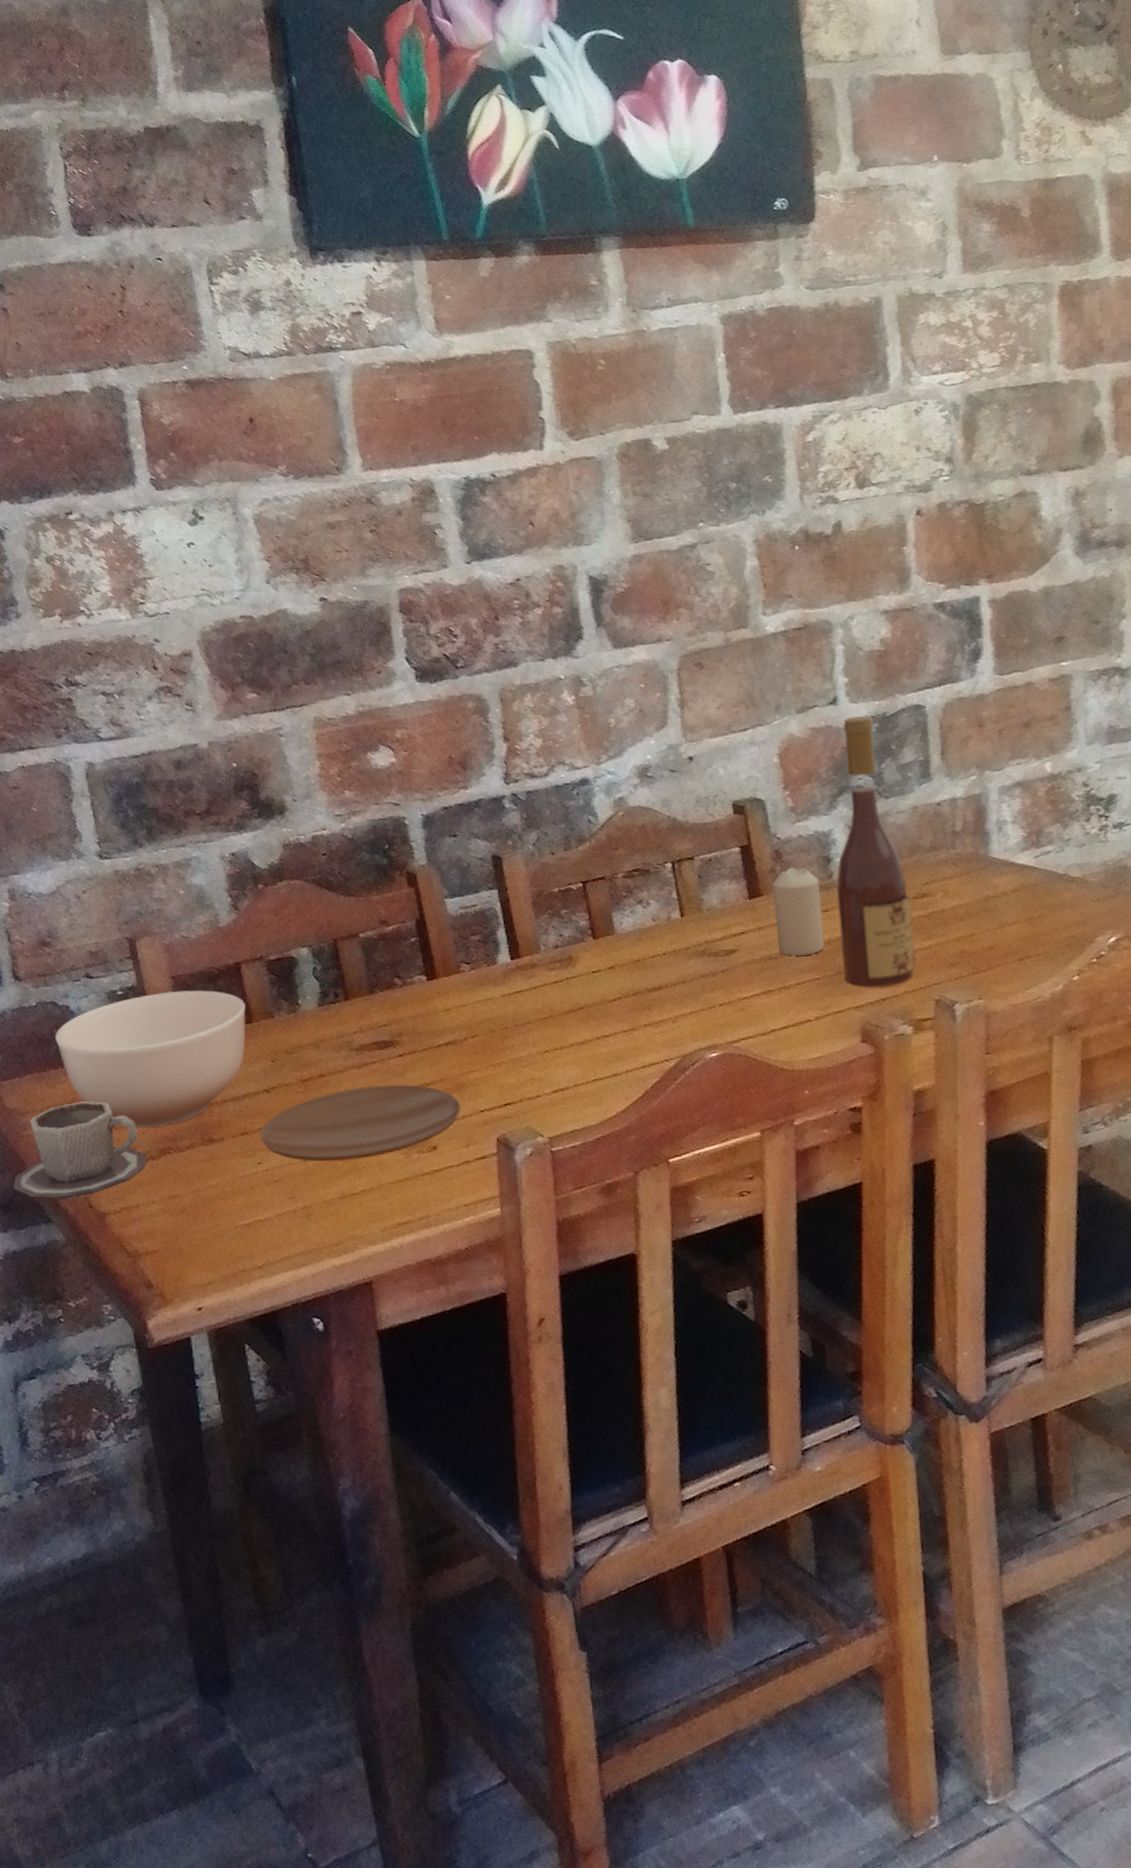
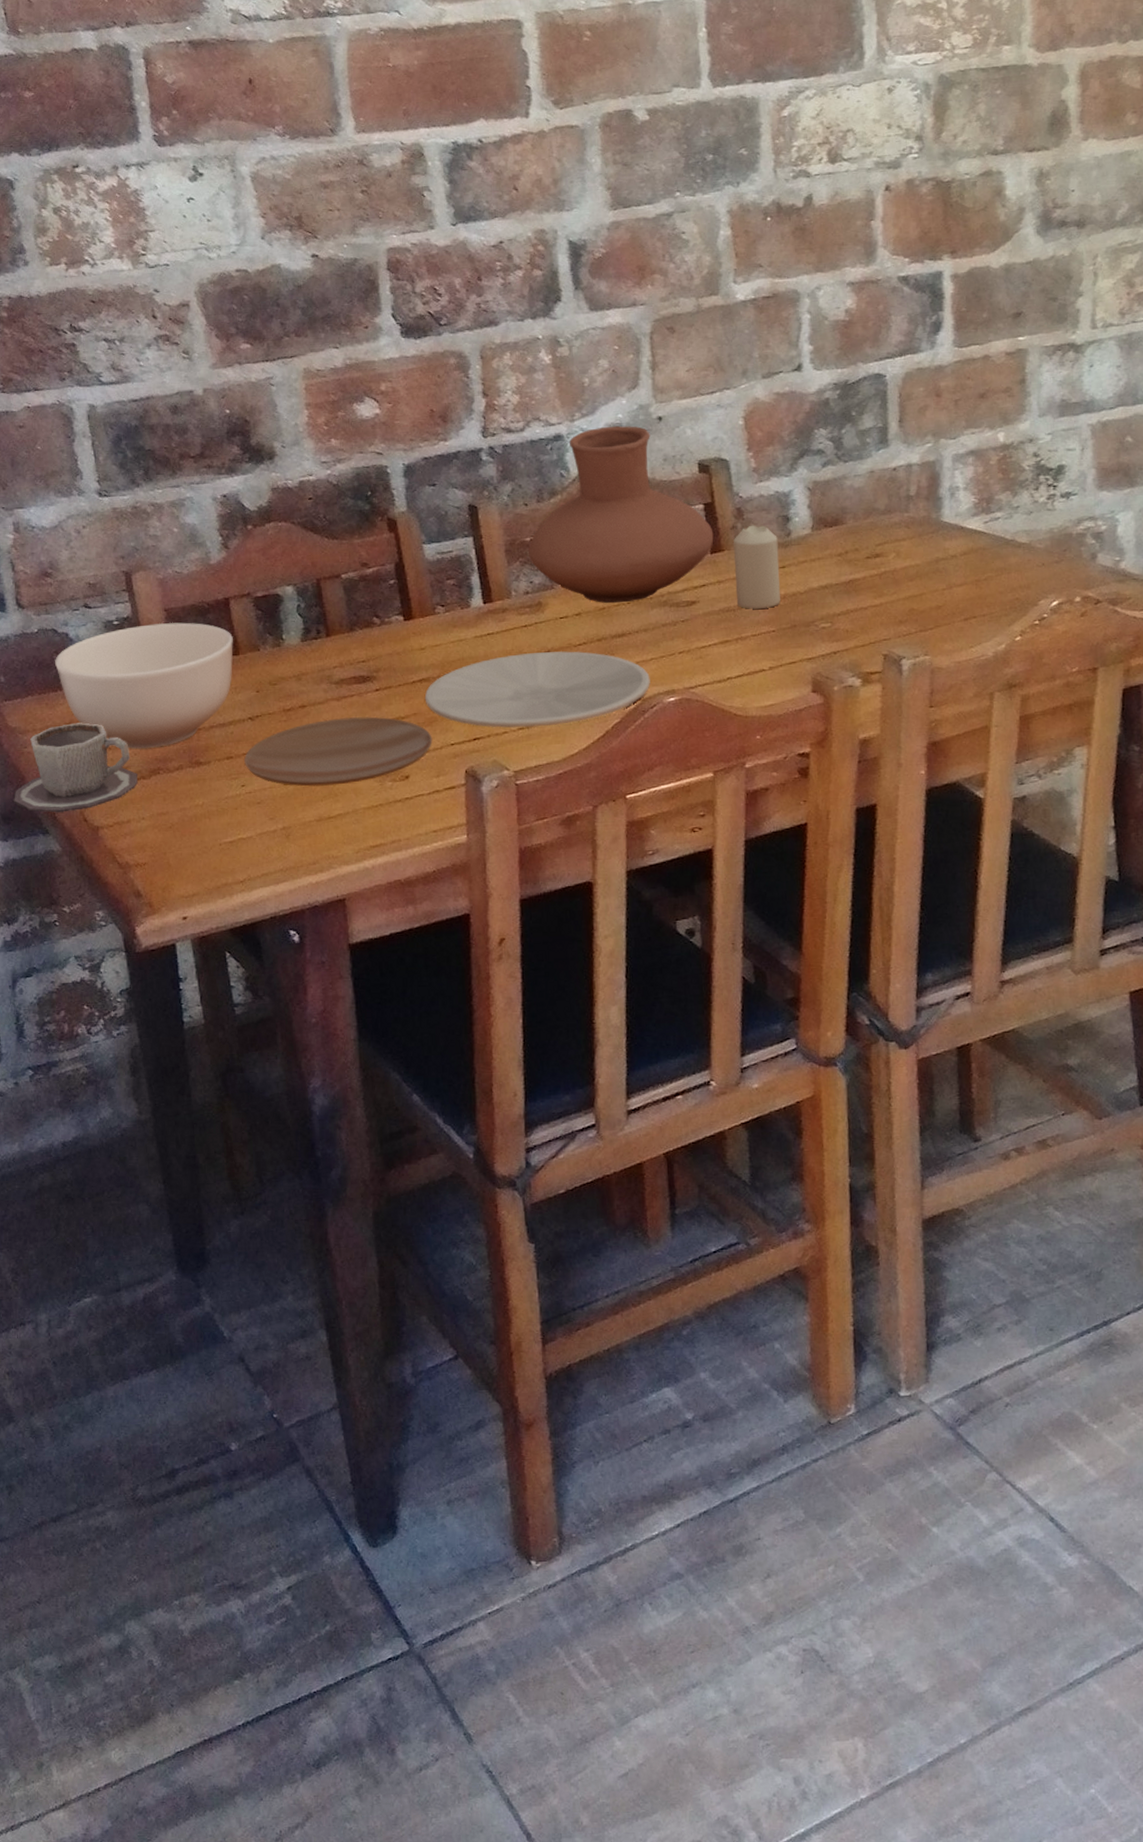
plate: none [451,1007,691,1092] -> present [424,651,650,729]
vase: none [557,767,752,955] -> present [528,426,714,604]
wine bottle: present [836,715,917,988] -> none [794,382,868,642]

